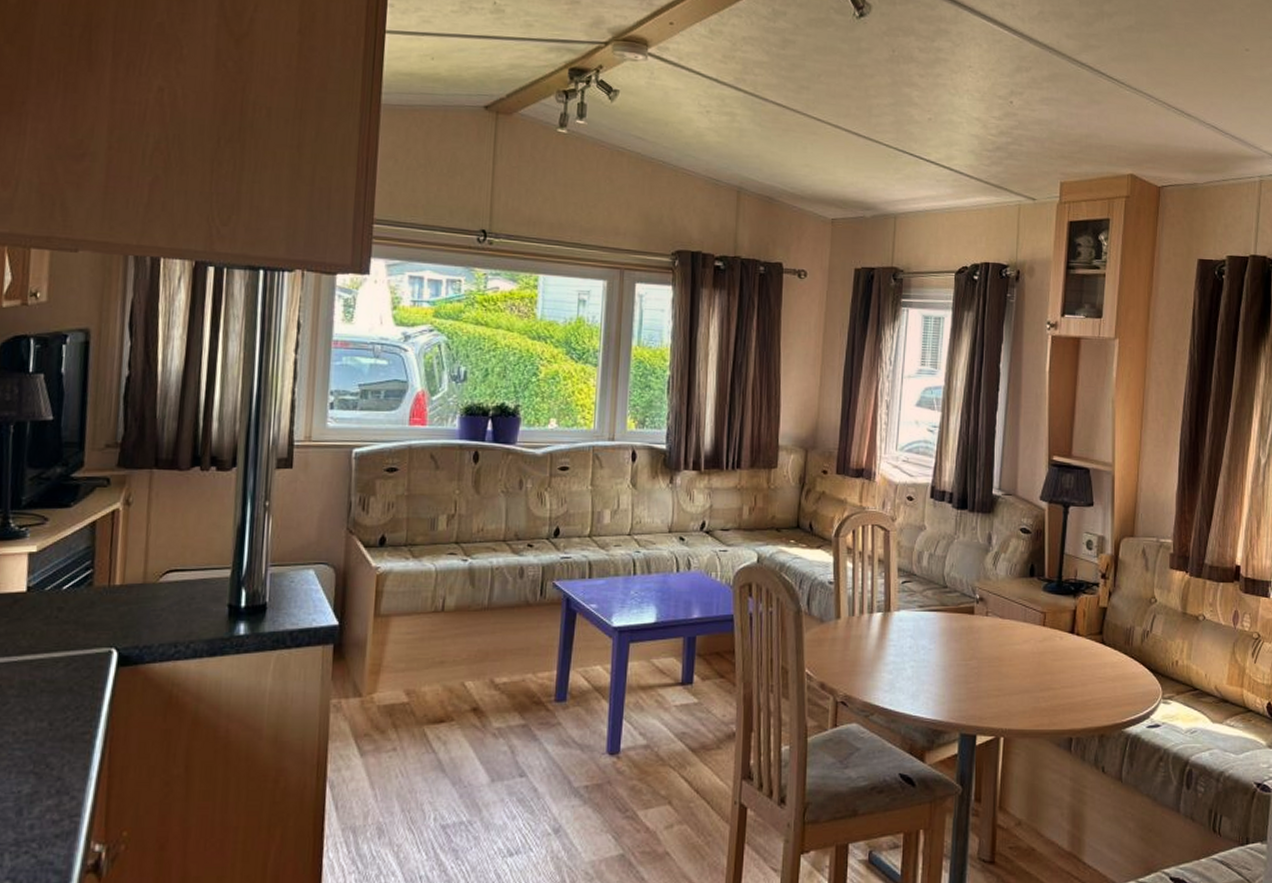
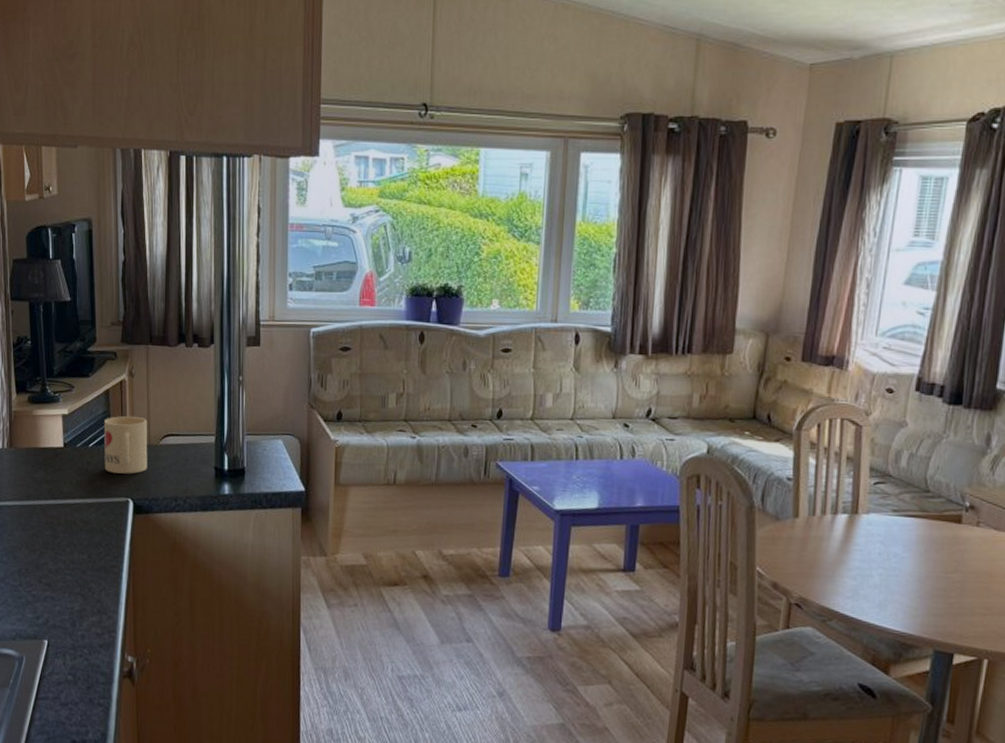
mug: none [82,550,144,619] -> present [103,416,148,474]

